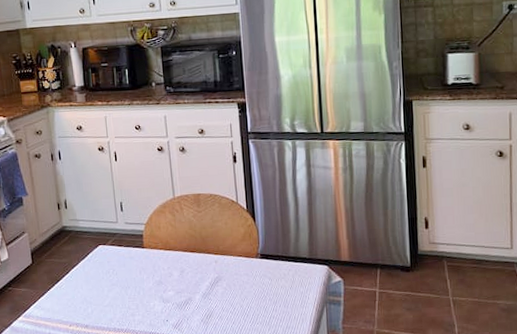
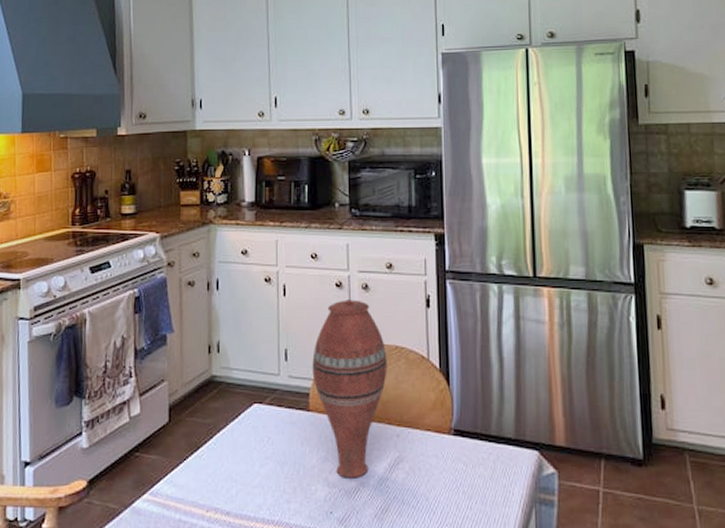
vase: none [143,160,205,295] -> present [312,300,387,478]

